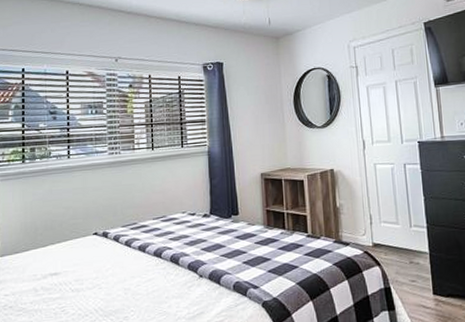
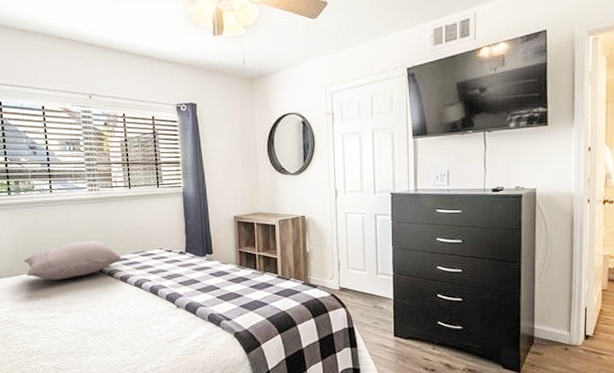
pillow: none [32,207,140,255] -> present [24,241,121,280]

